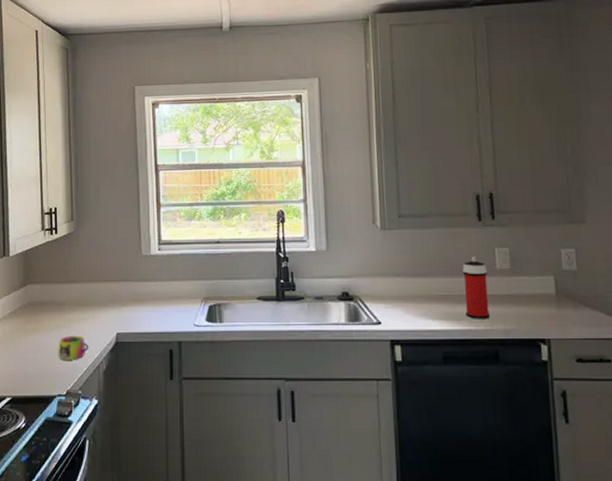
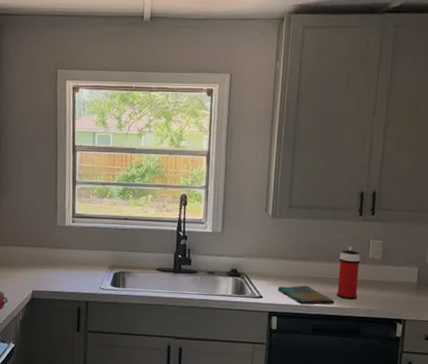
dish towel: none [397,306,465,329] -> present [277,285,335,305]

